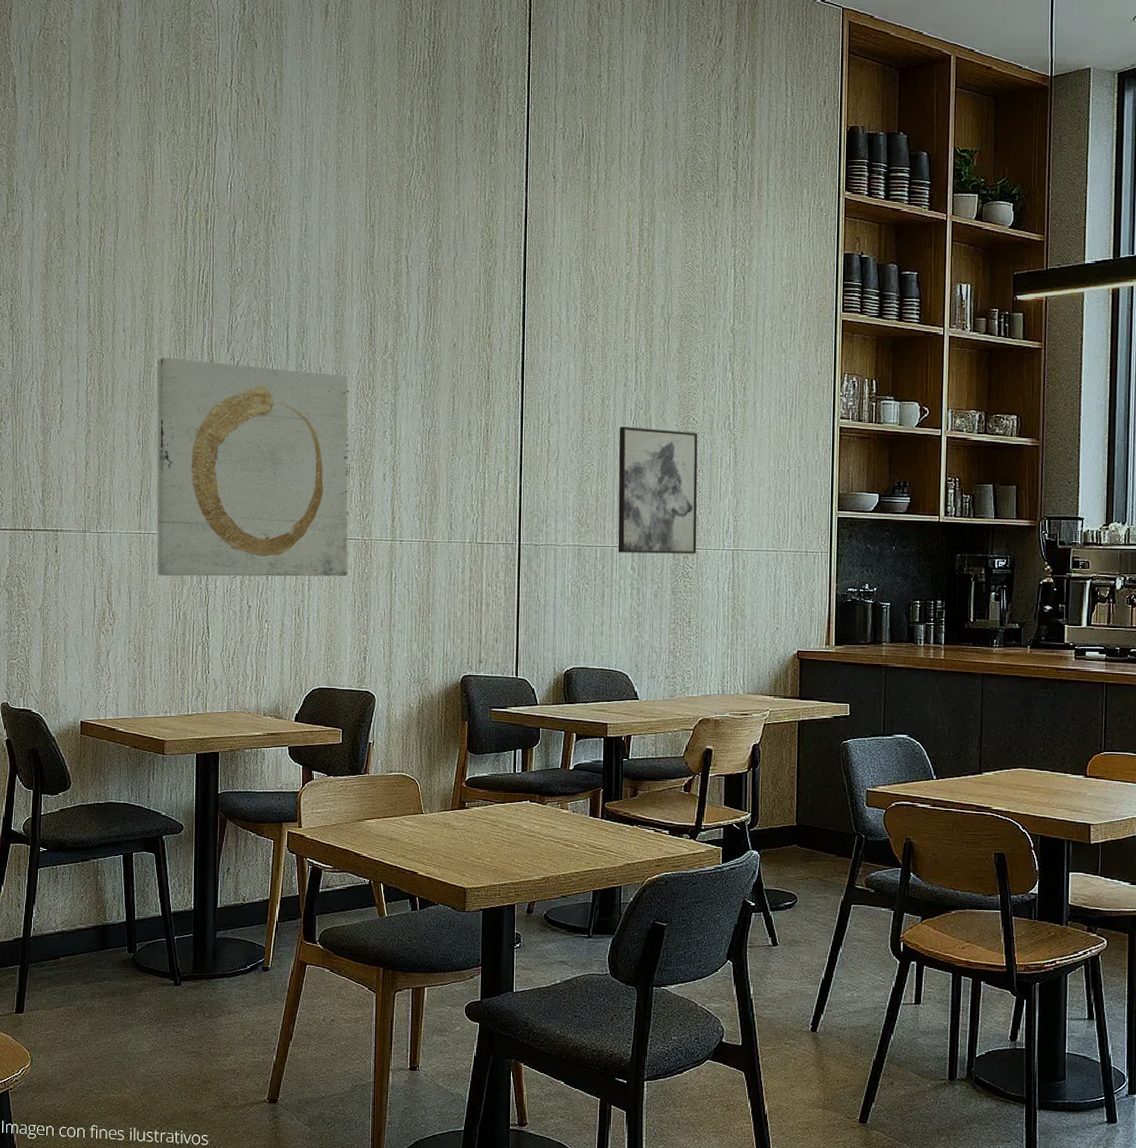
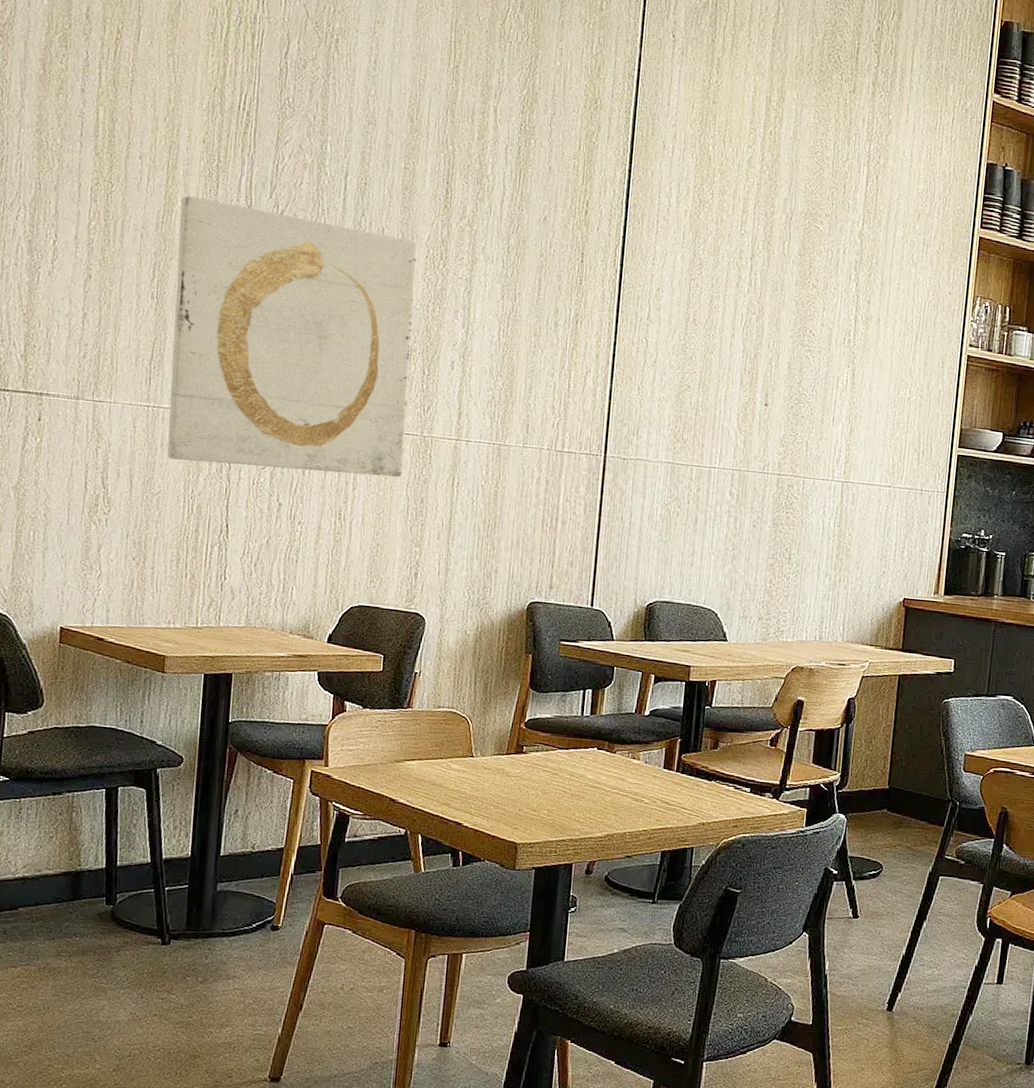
wall art: present [618,427,698,554] -> none [715,332,814,483]

